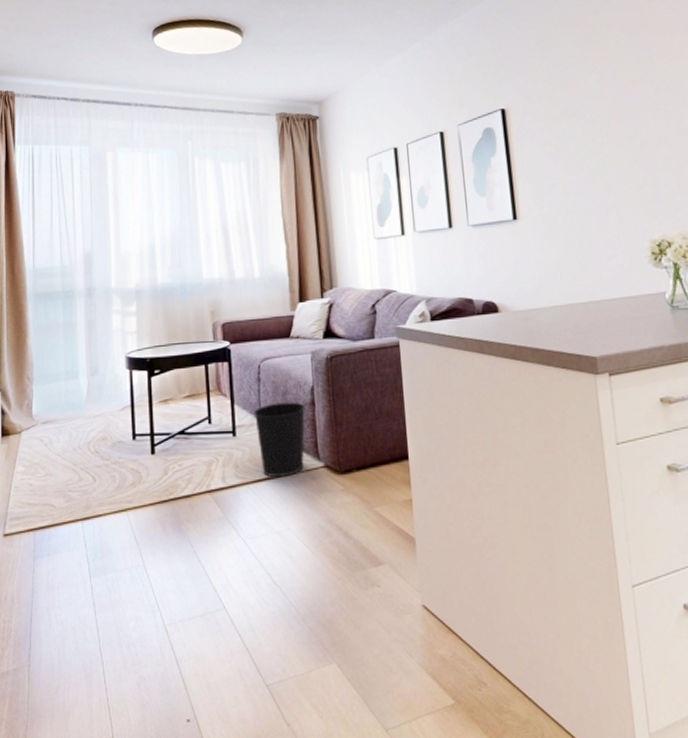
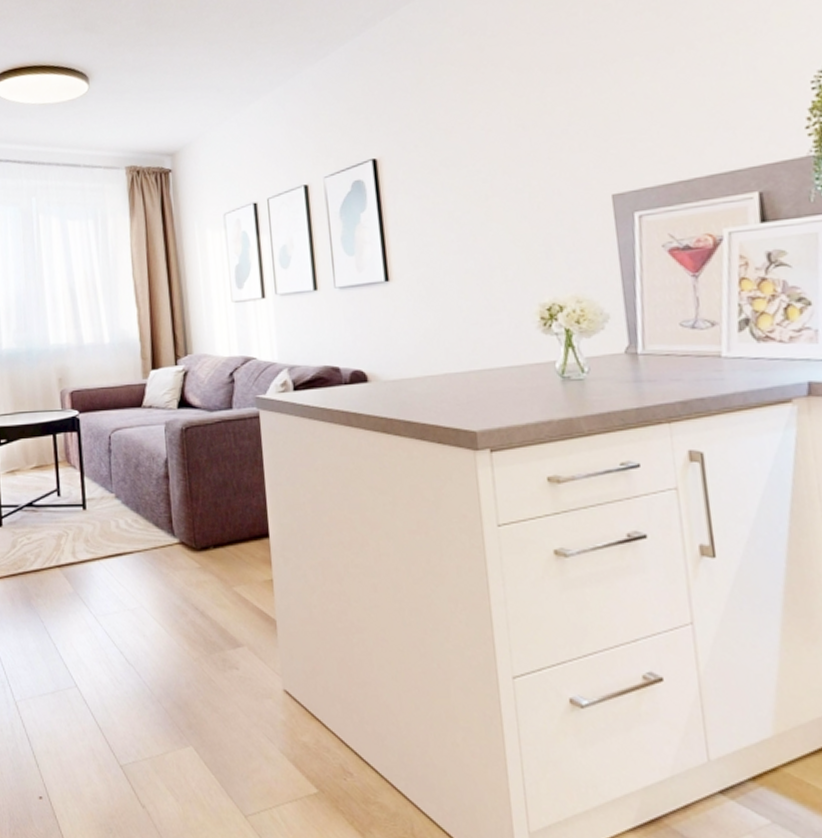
wastebasket: present [253,402,305,478] -> none [104,475,159,554]

